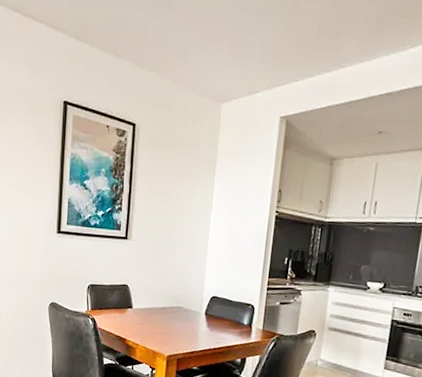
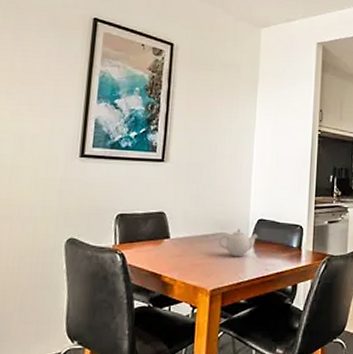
teapot: none [174,303,211,330] -> present [218,228,258,257]

